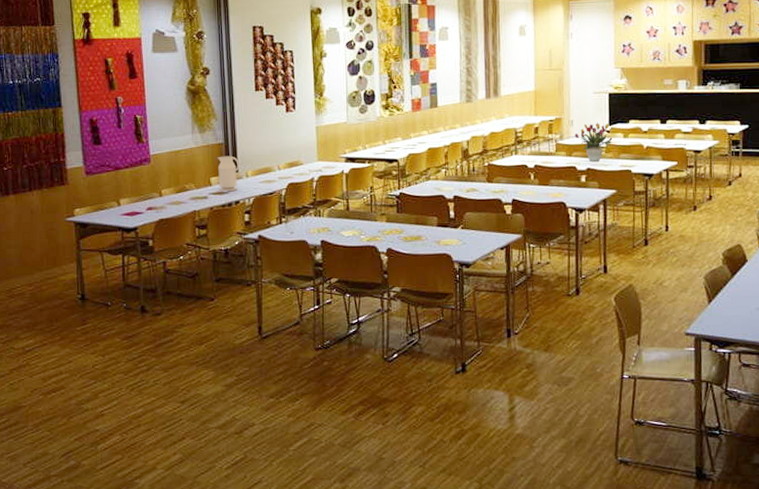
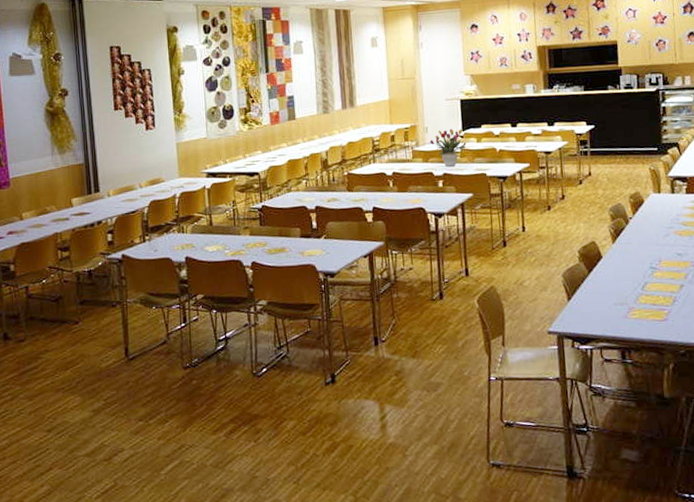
water jug: present [217,155,240,192] -> none [78,175,101,213]

